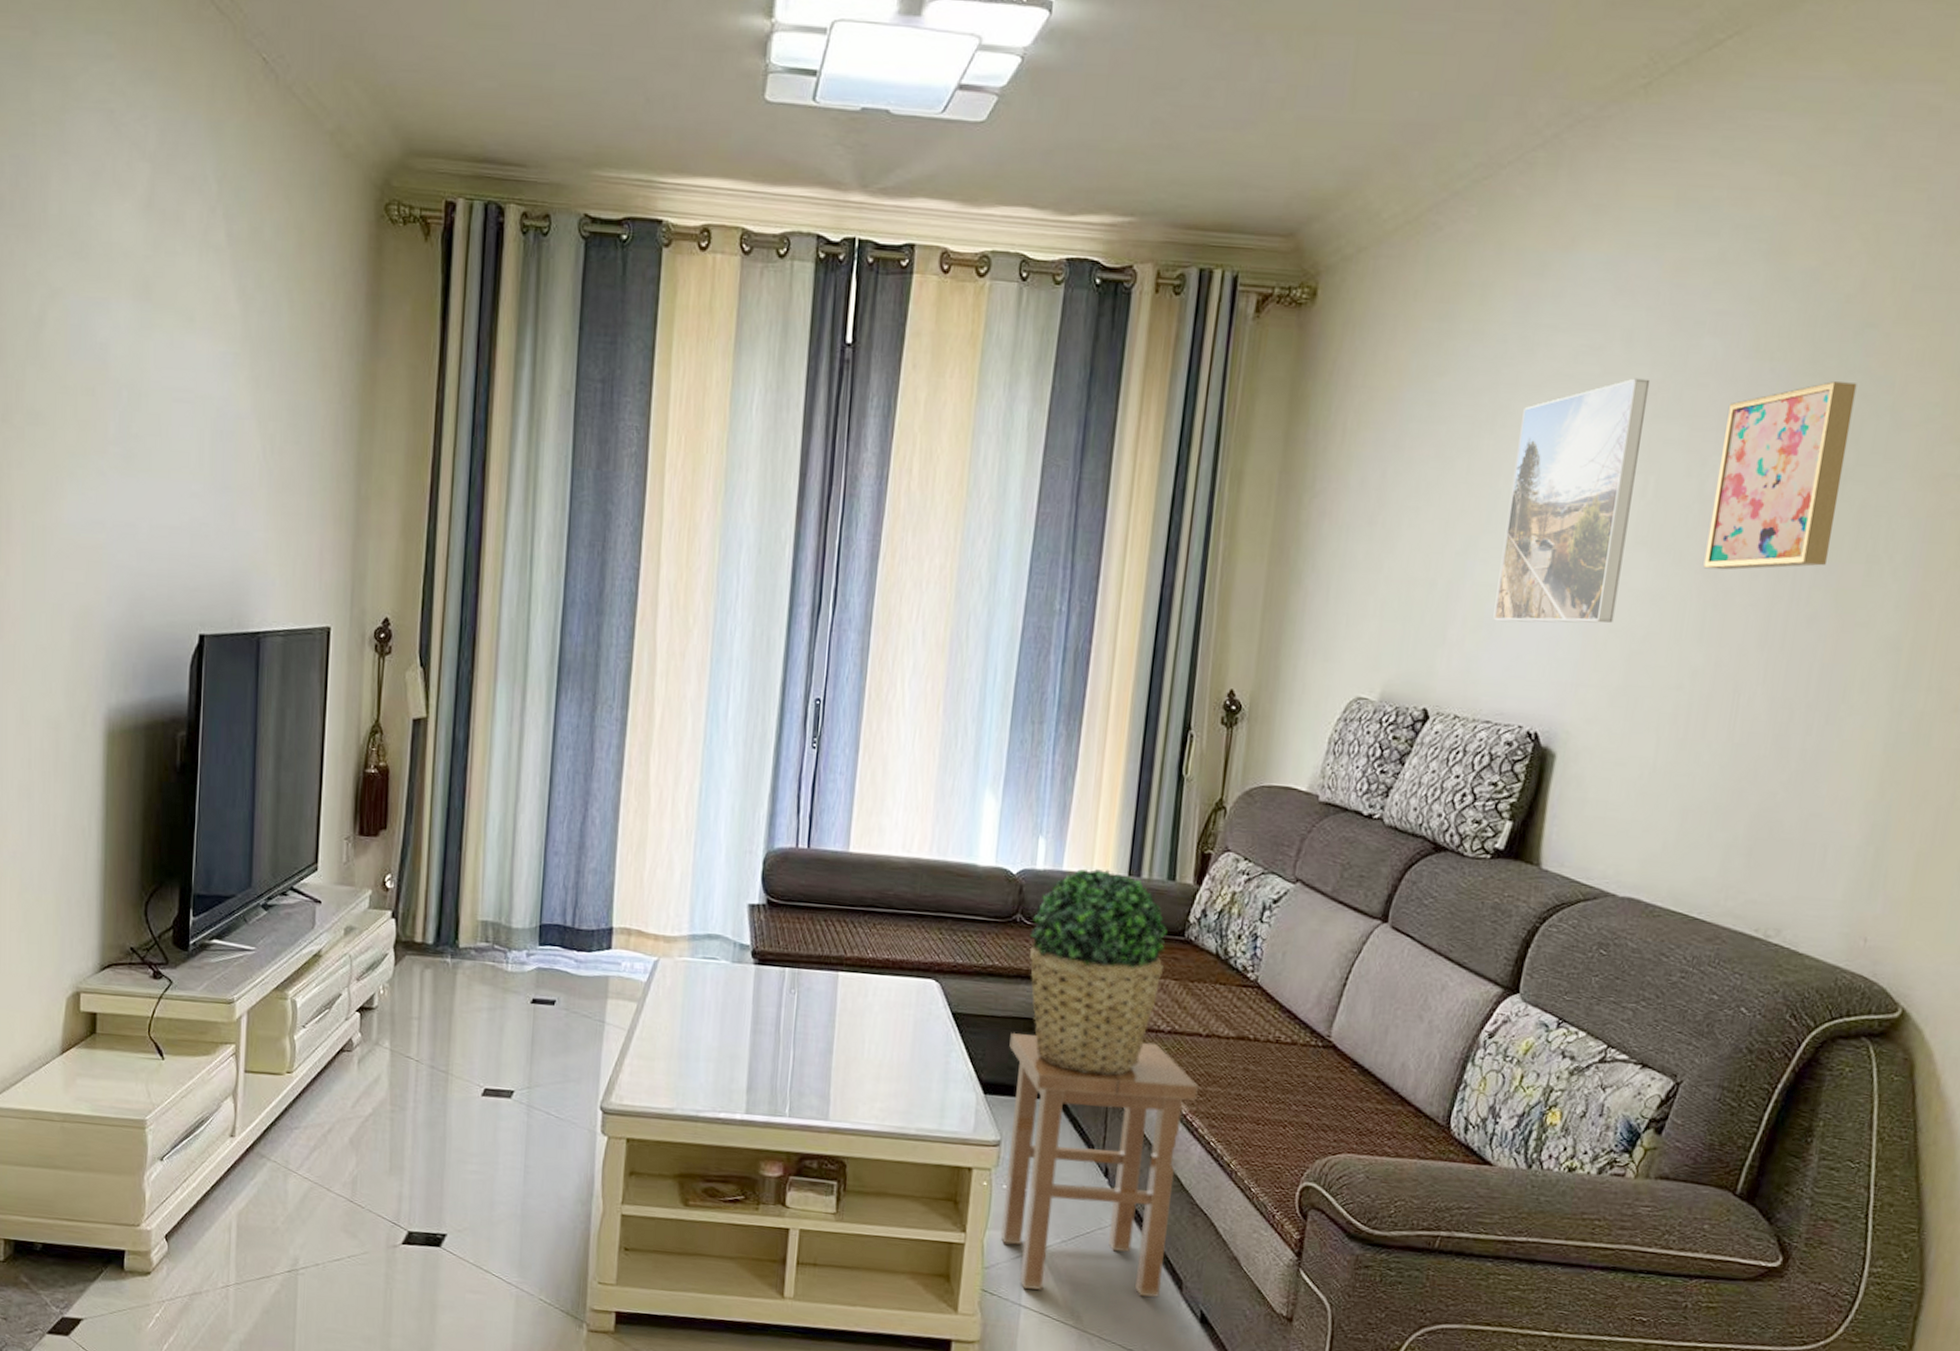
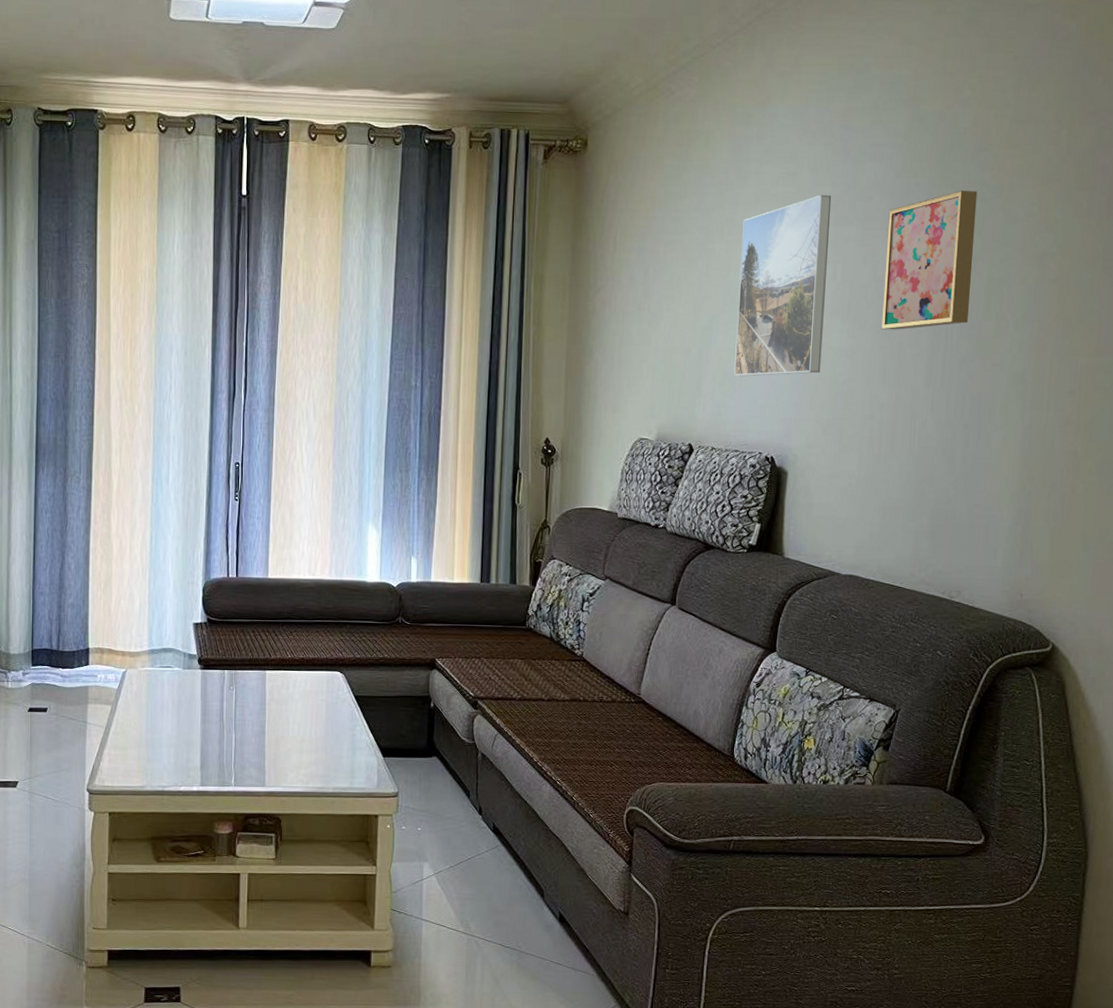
stool: present [1000,1032,1198,1297] -> none [400,708,545,906]
potted plant: present [1029,868,1168,1075] -> none [409,578,513,736]

